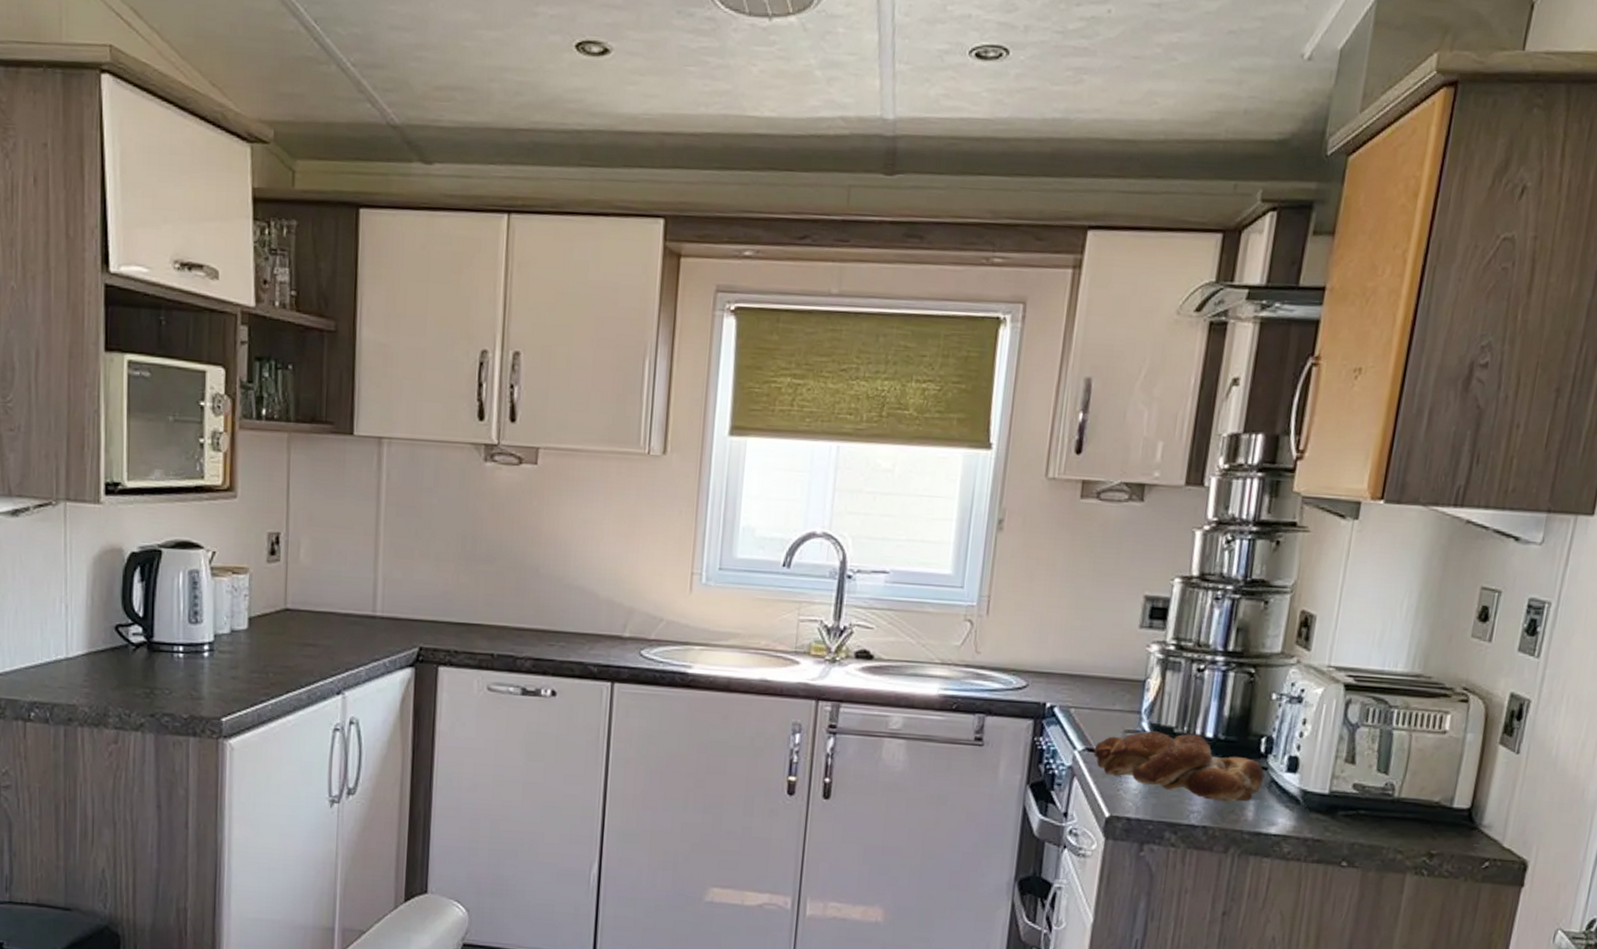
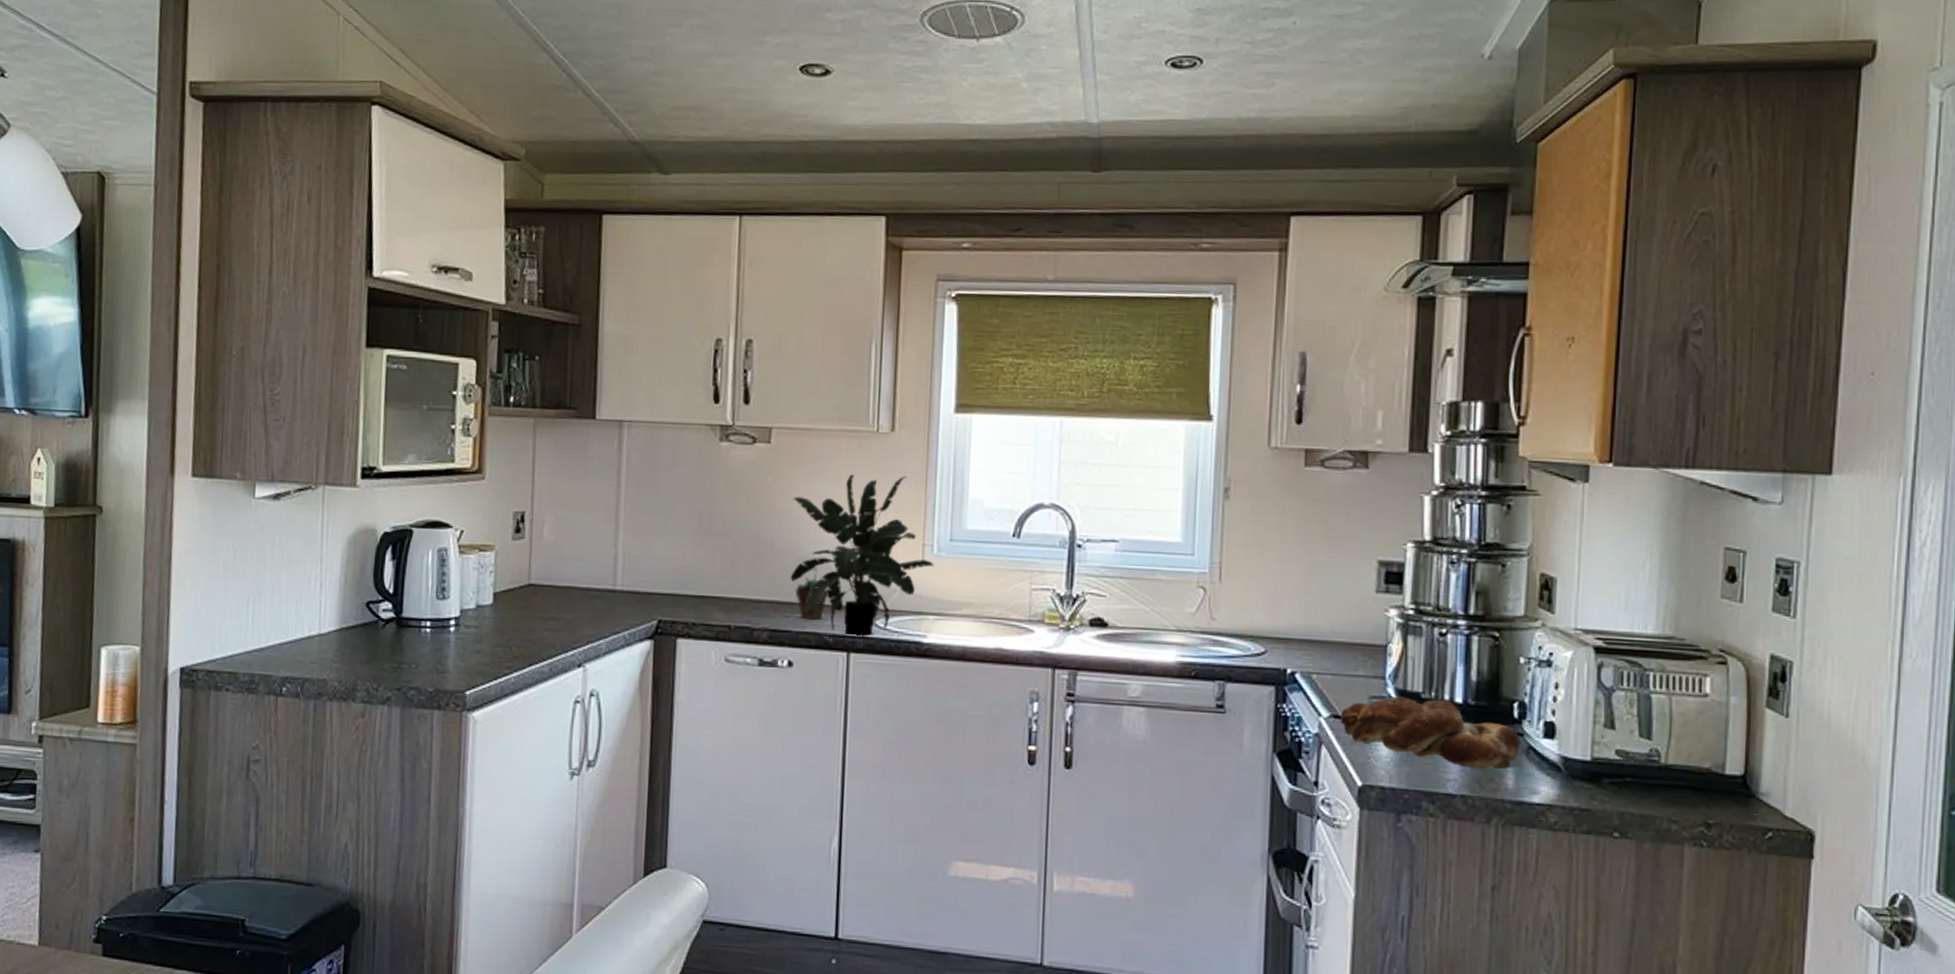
potted plant: none [555,499,703,666] -> present [790,474,935,636]
succulent plant: none [560,594,594,650] -> present [795,567,829,621]

